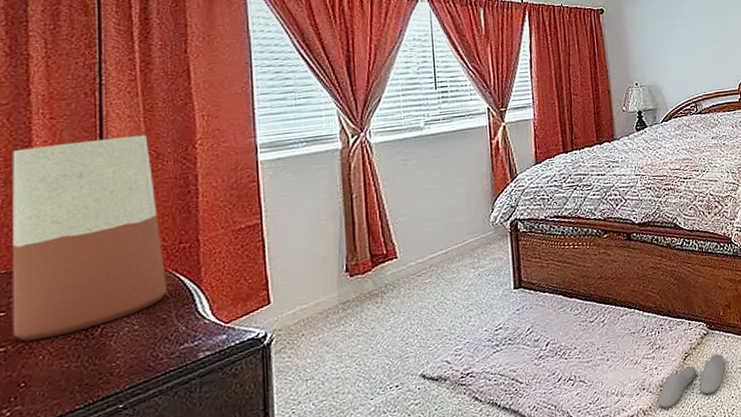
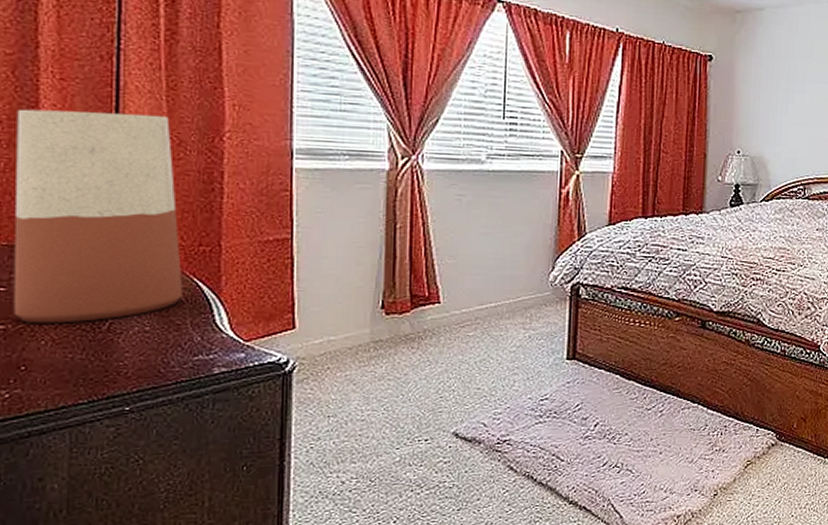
slippers: present [657,353,725,409] -> none [709,467,790,515]

